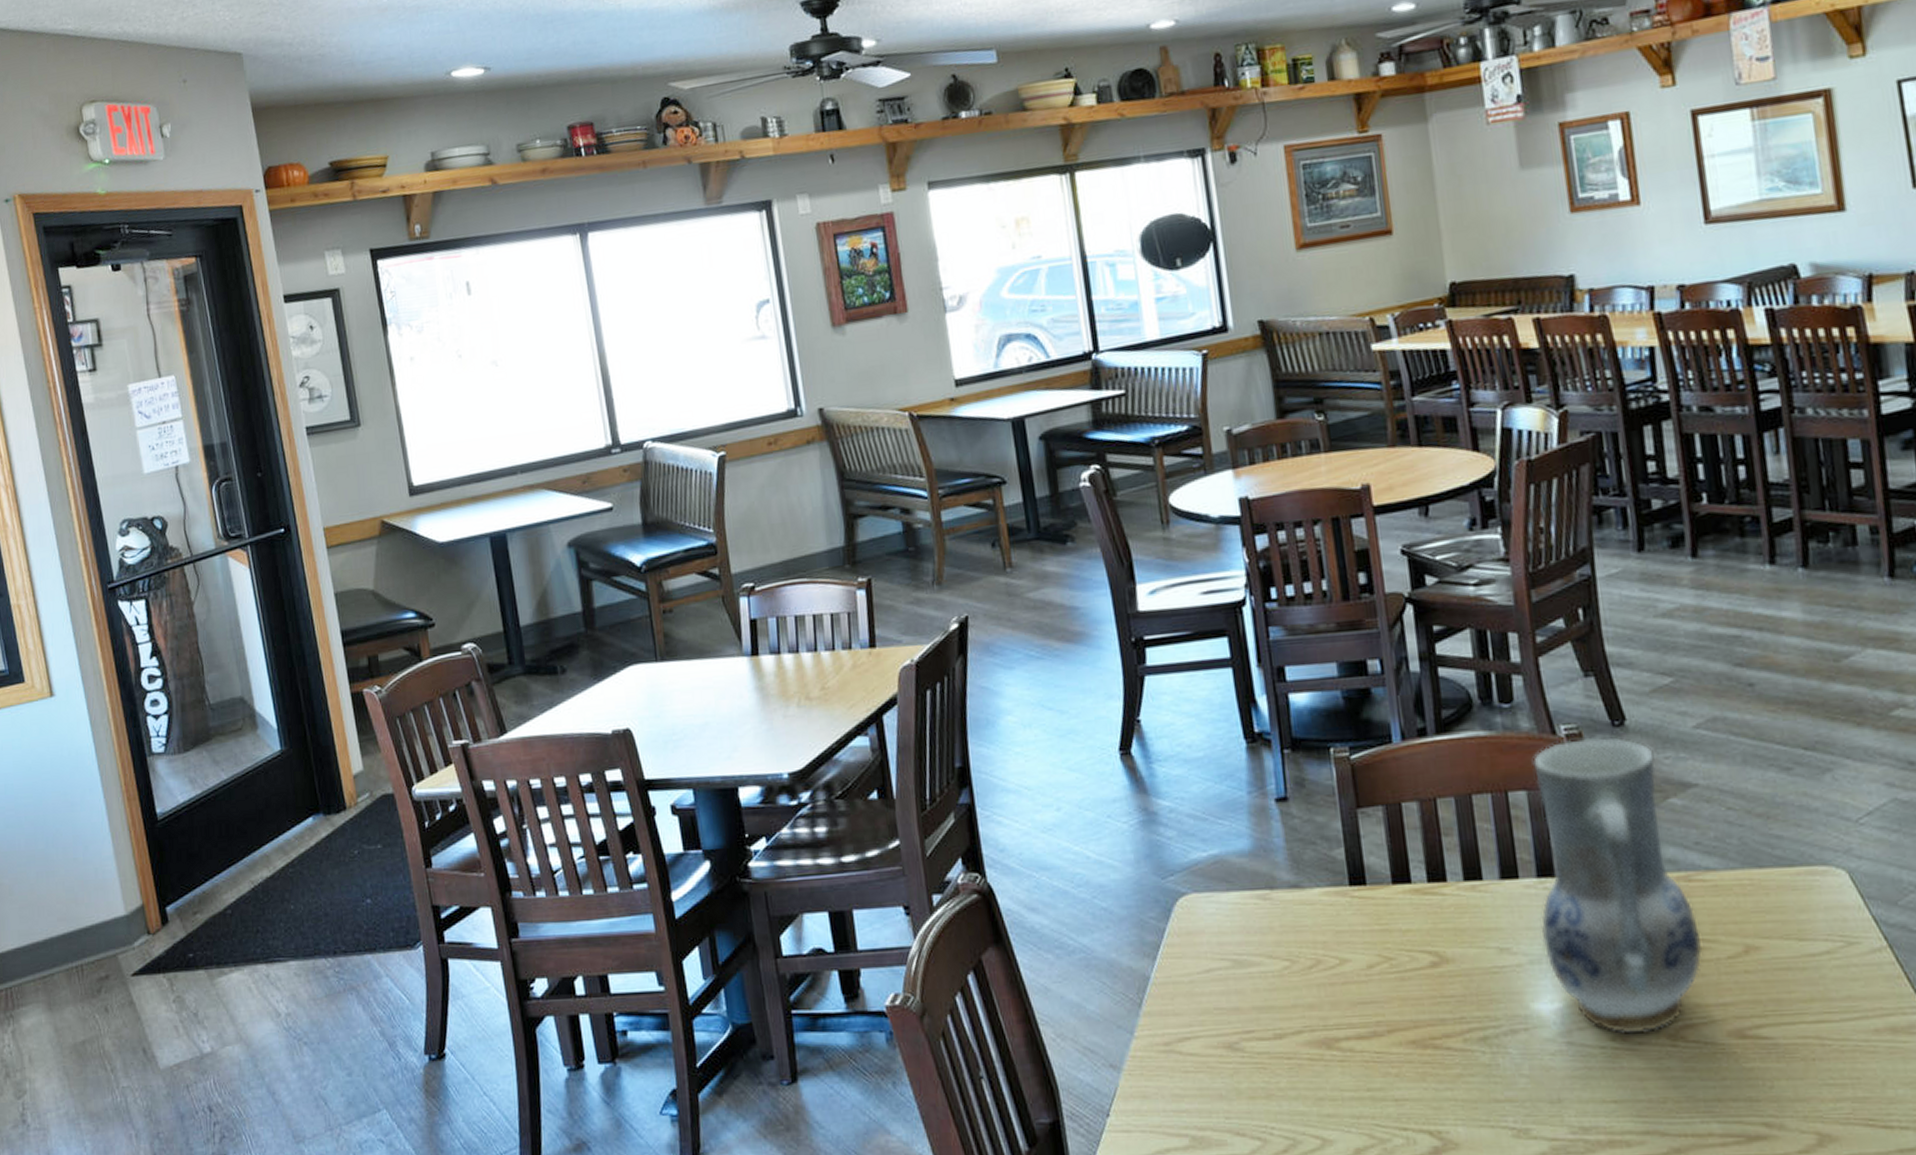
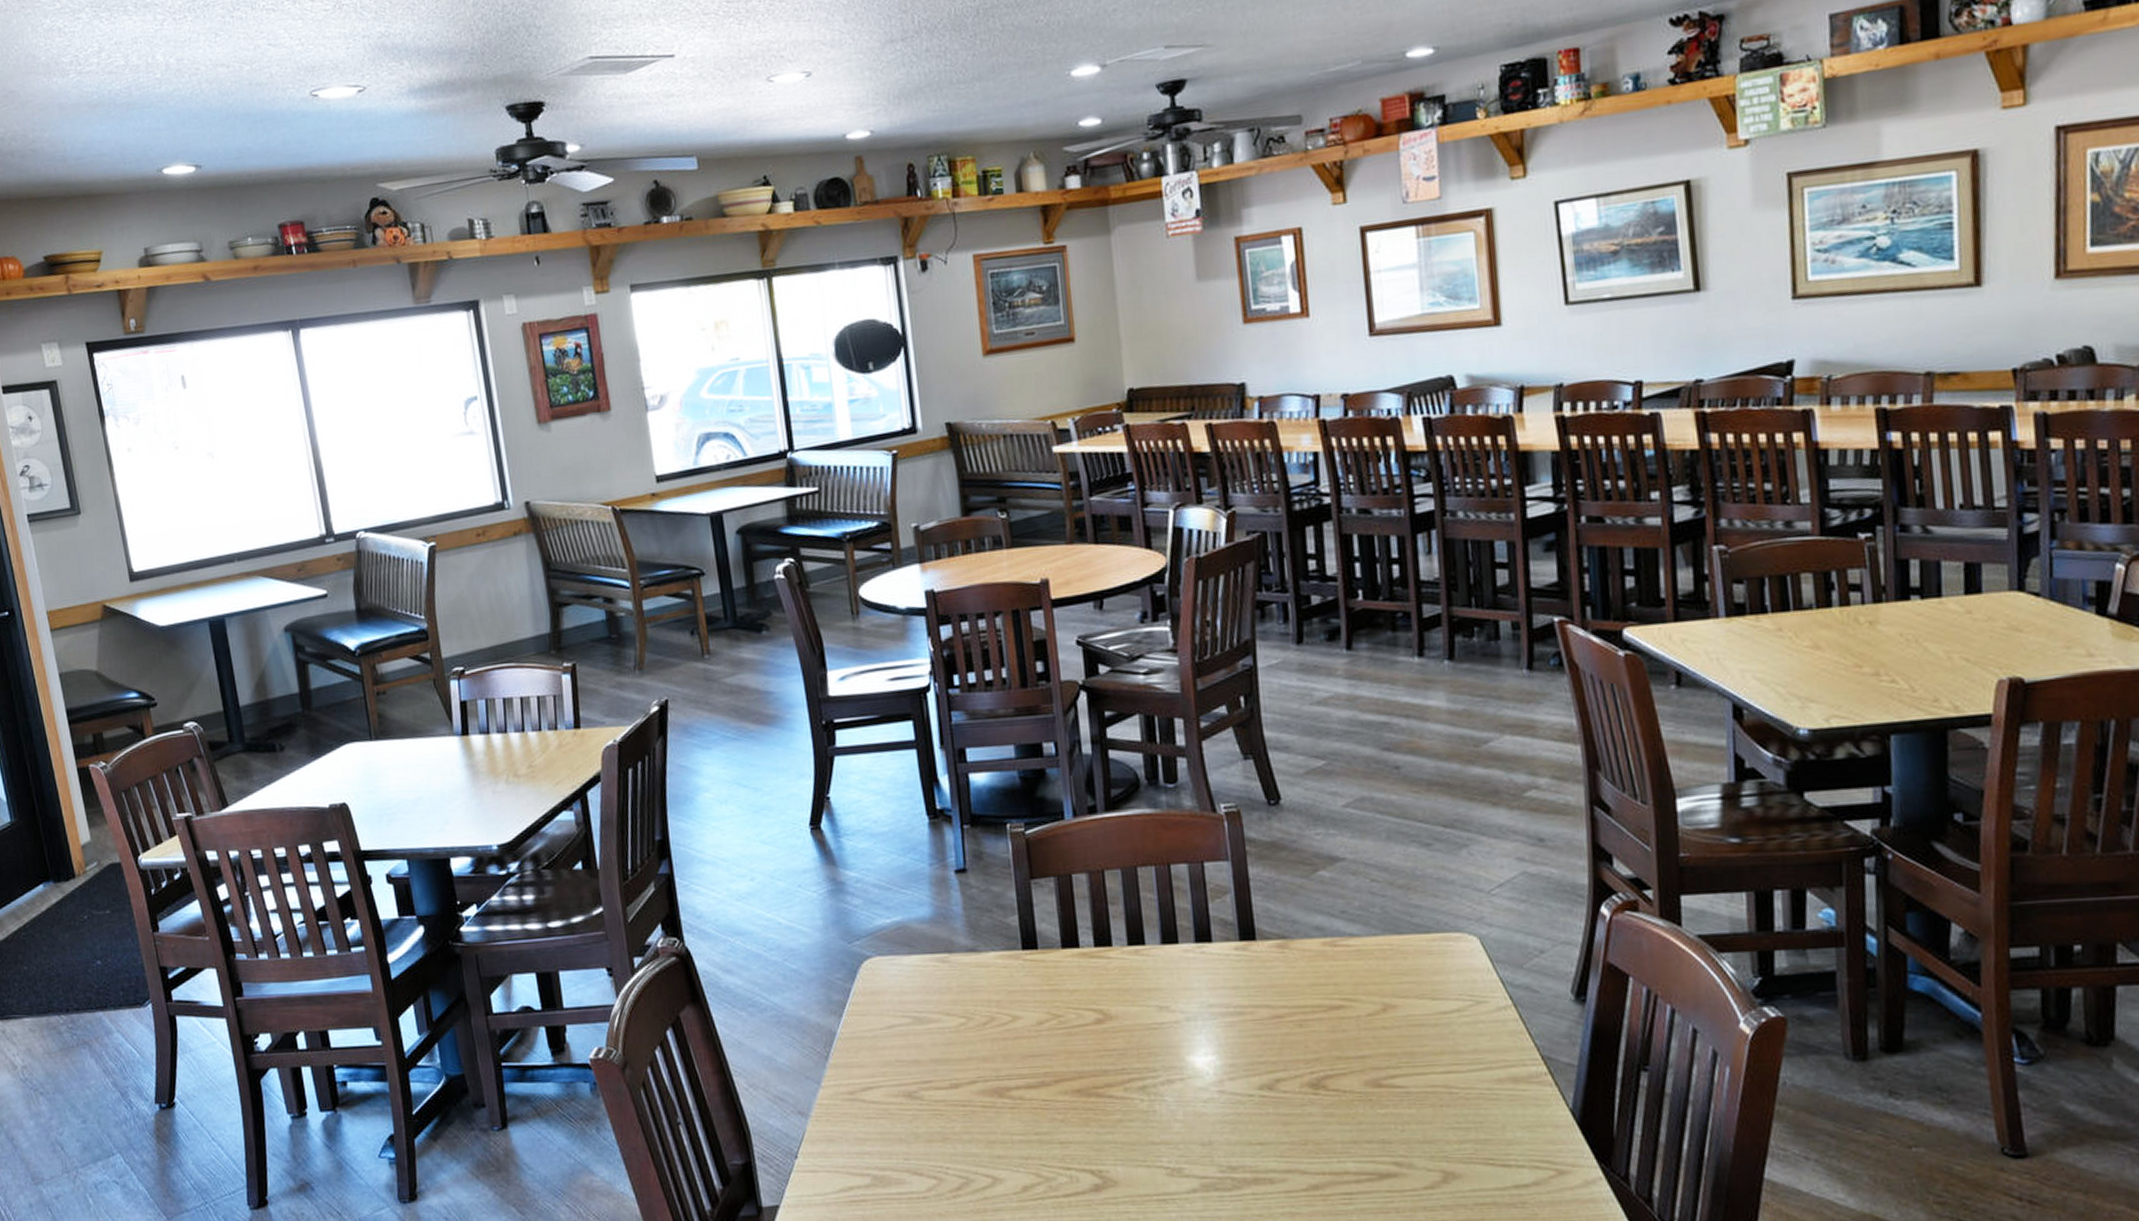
vase: present [1533,737,1703,1034] -> none [1194,814,1345,1084]

